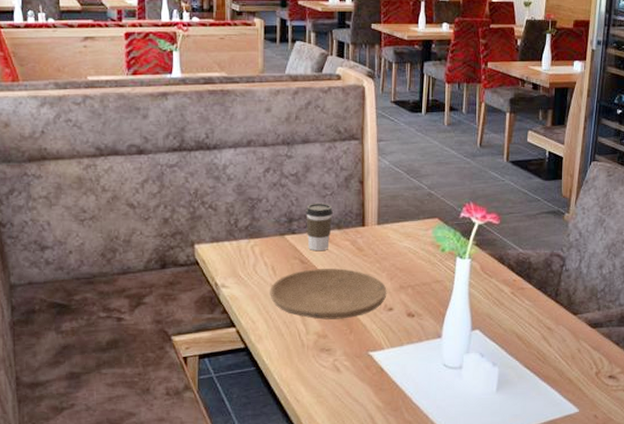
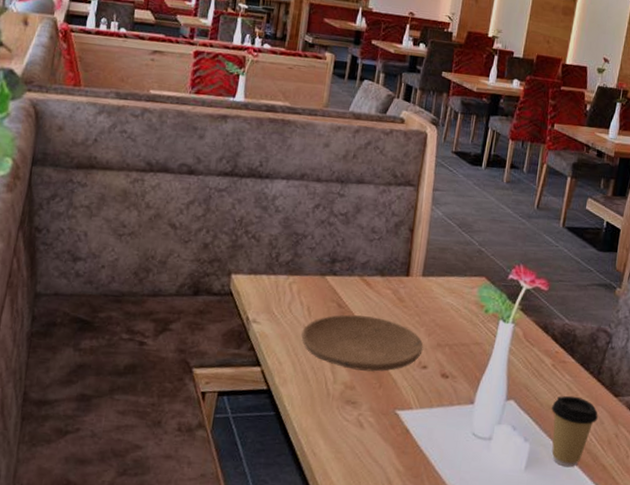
coffee cup: present [306,203,333,252] -> none [348,245,379,297]
coffee cup: none [515,319,560,385] -> present [551,395,598,468]

